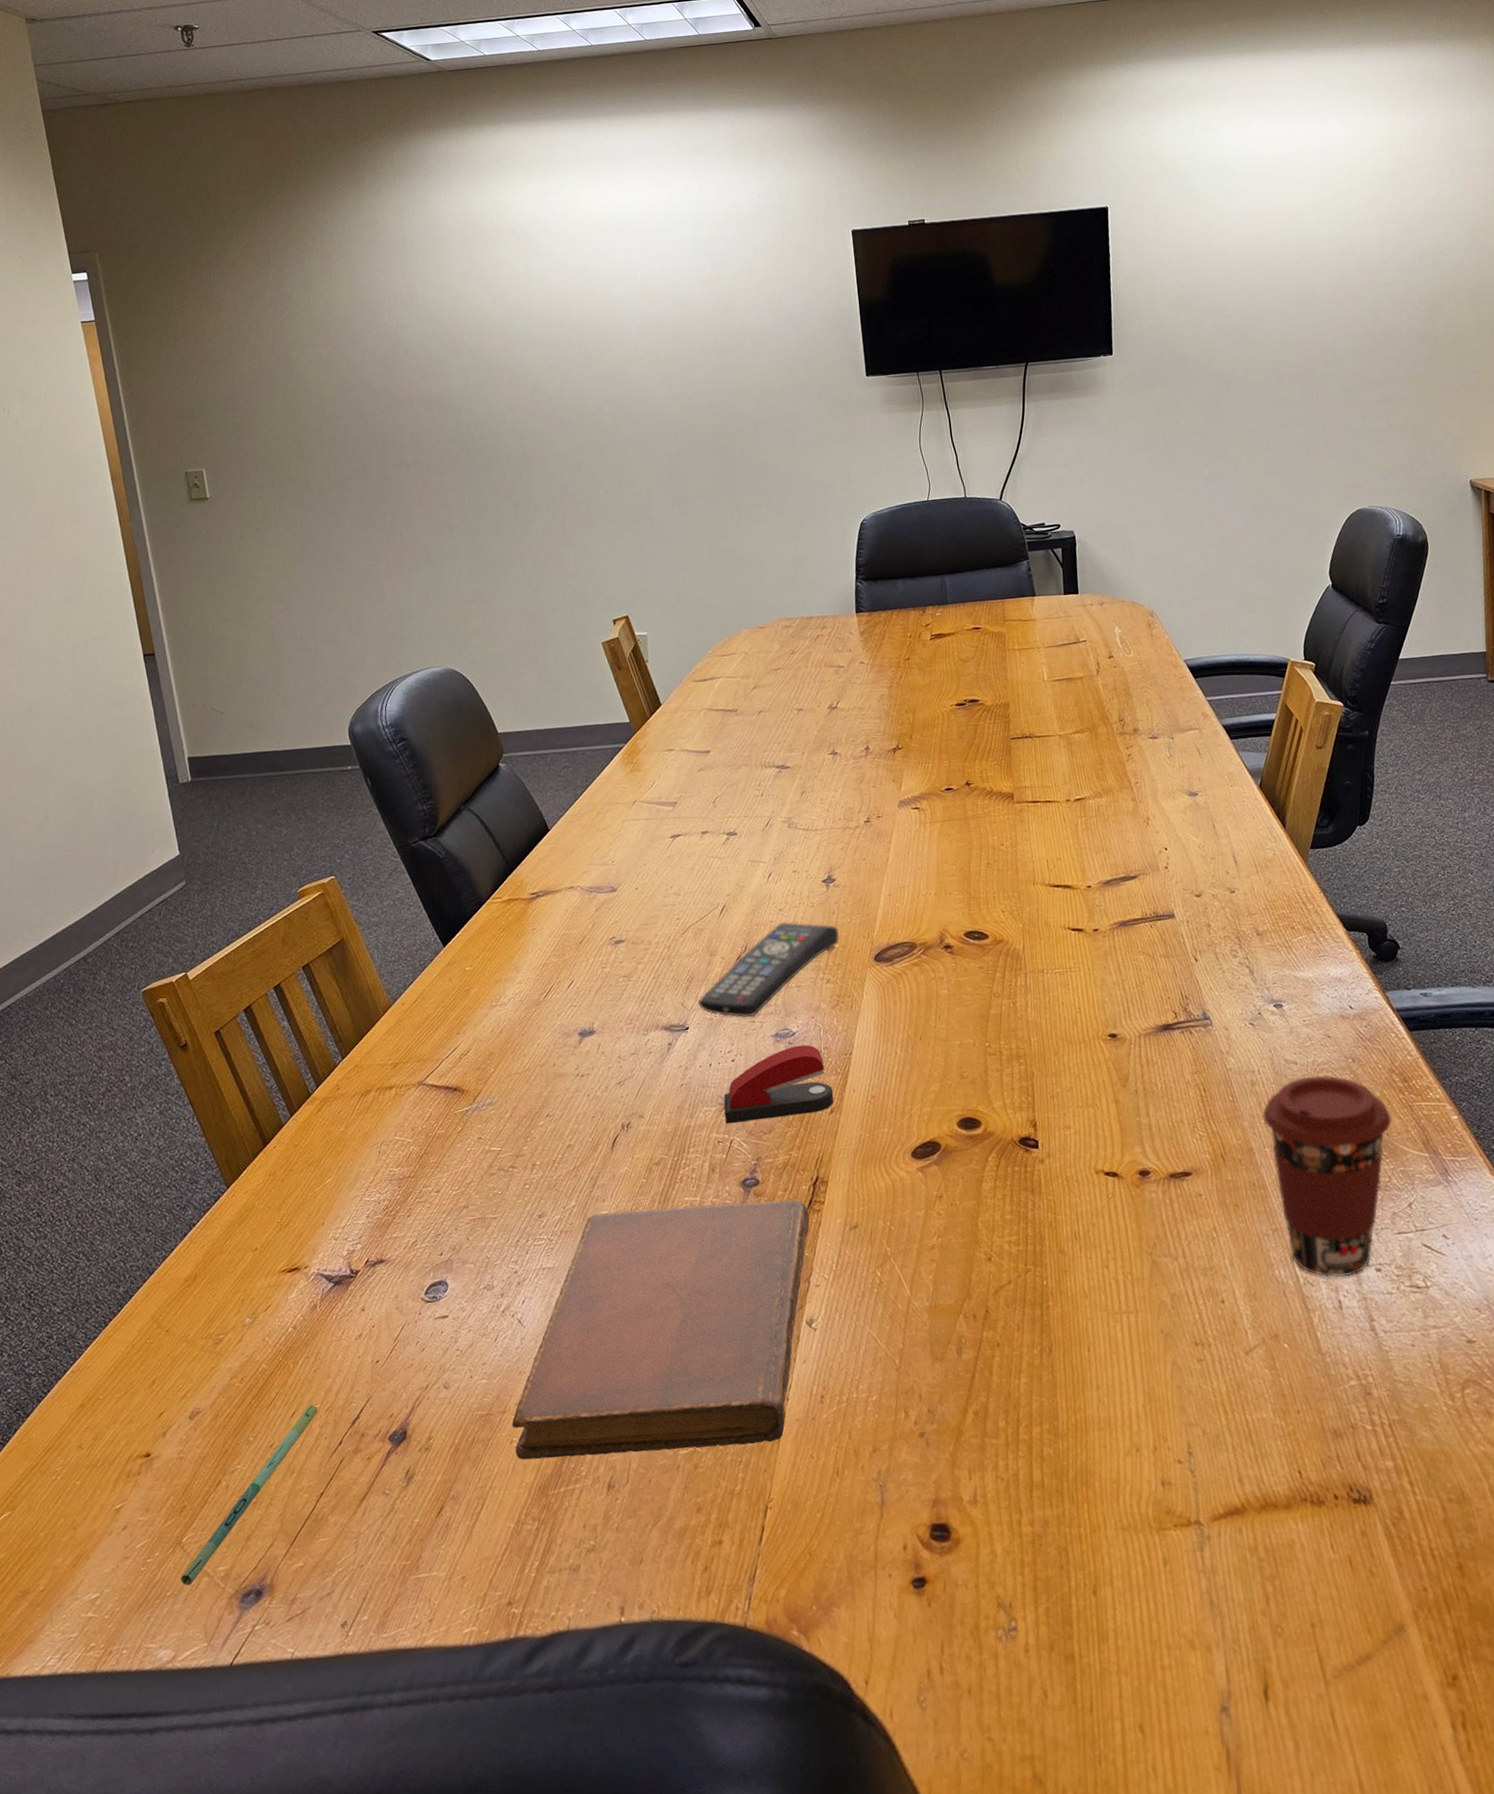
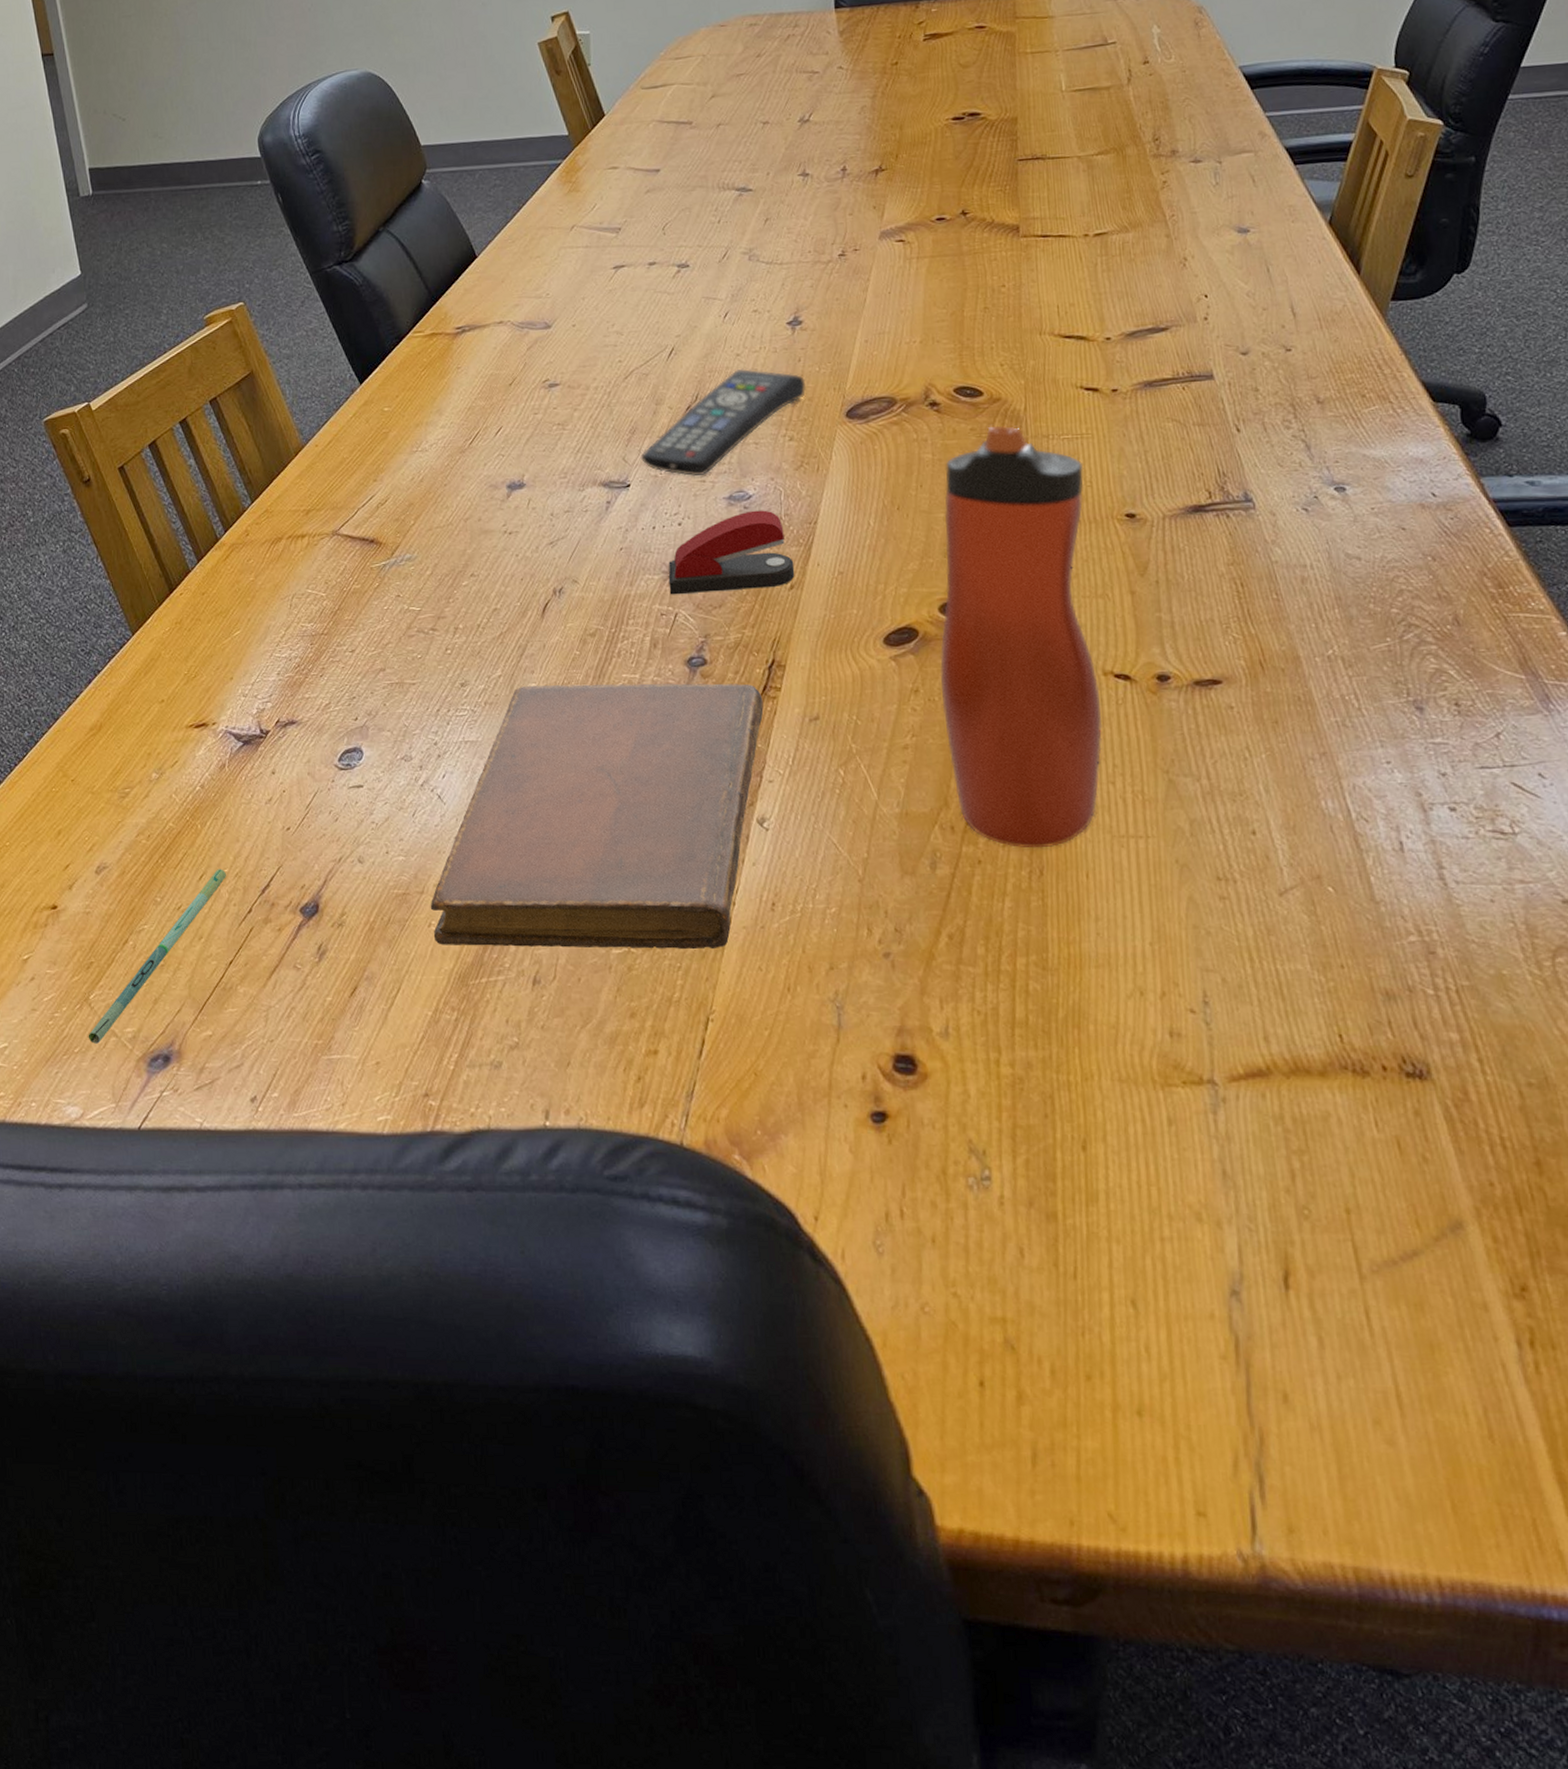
water bottle: none [959,963,1097,1330] -> present [939,425,1103,849]
coffee cup: present [1262,1075,1392,1278] -> none [1313,574,1480,815]

